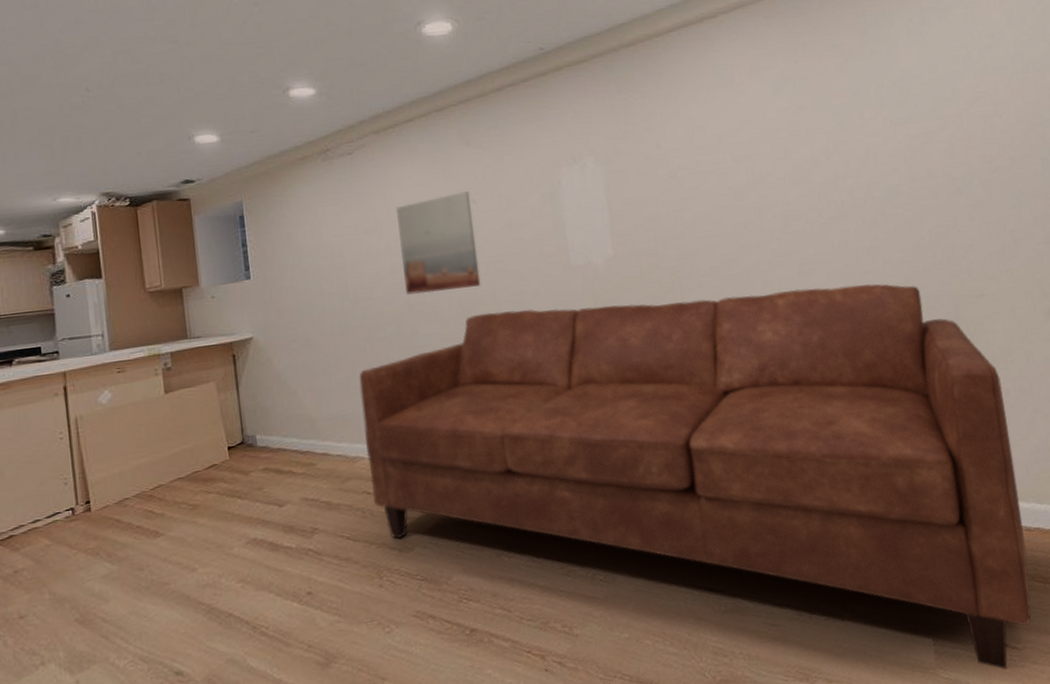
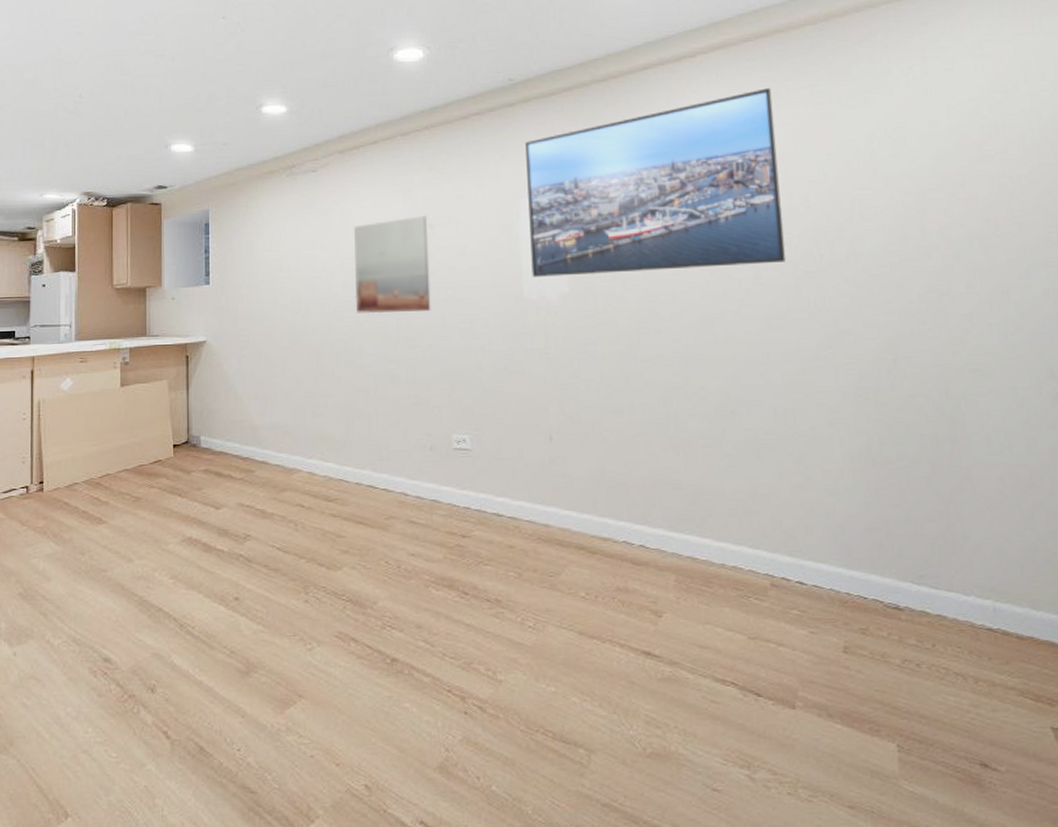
sofa: present [359,283,1032,670] -> none [303,338,1019,793]
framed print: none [560,44,811,244] -> present [525,88,786,277]

